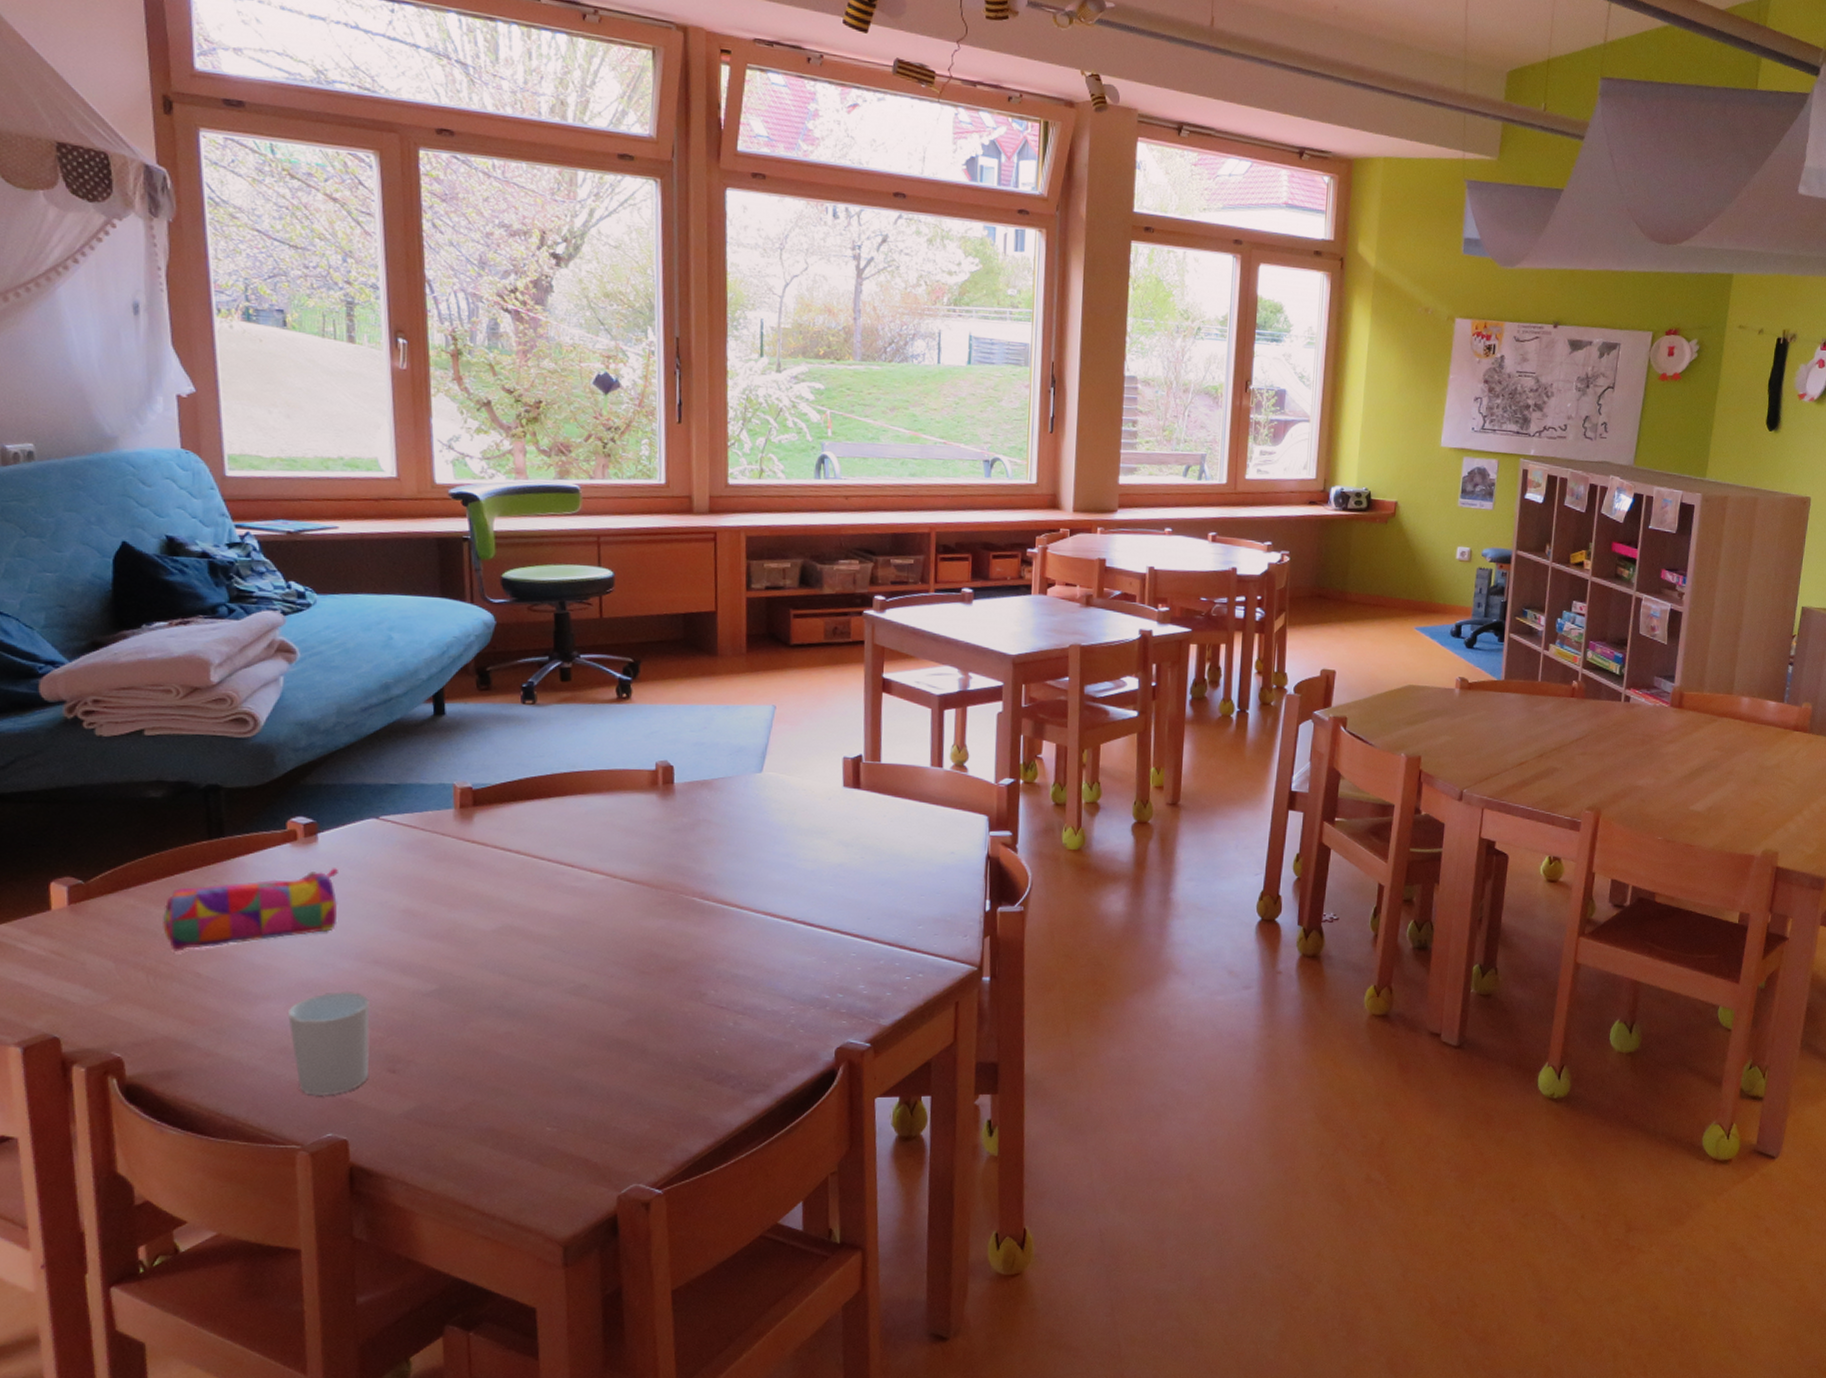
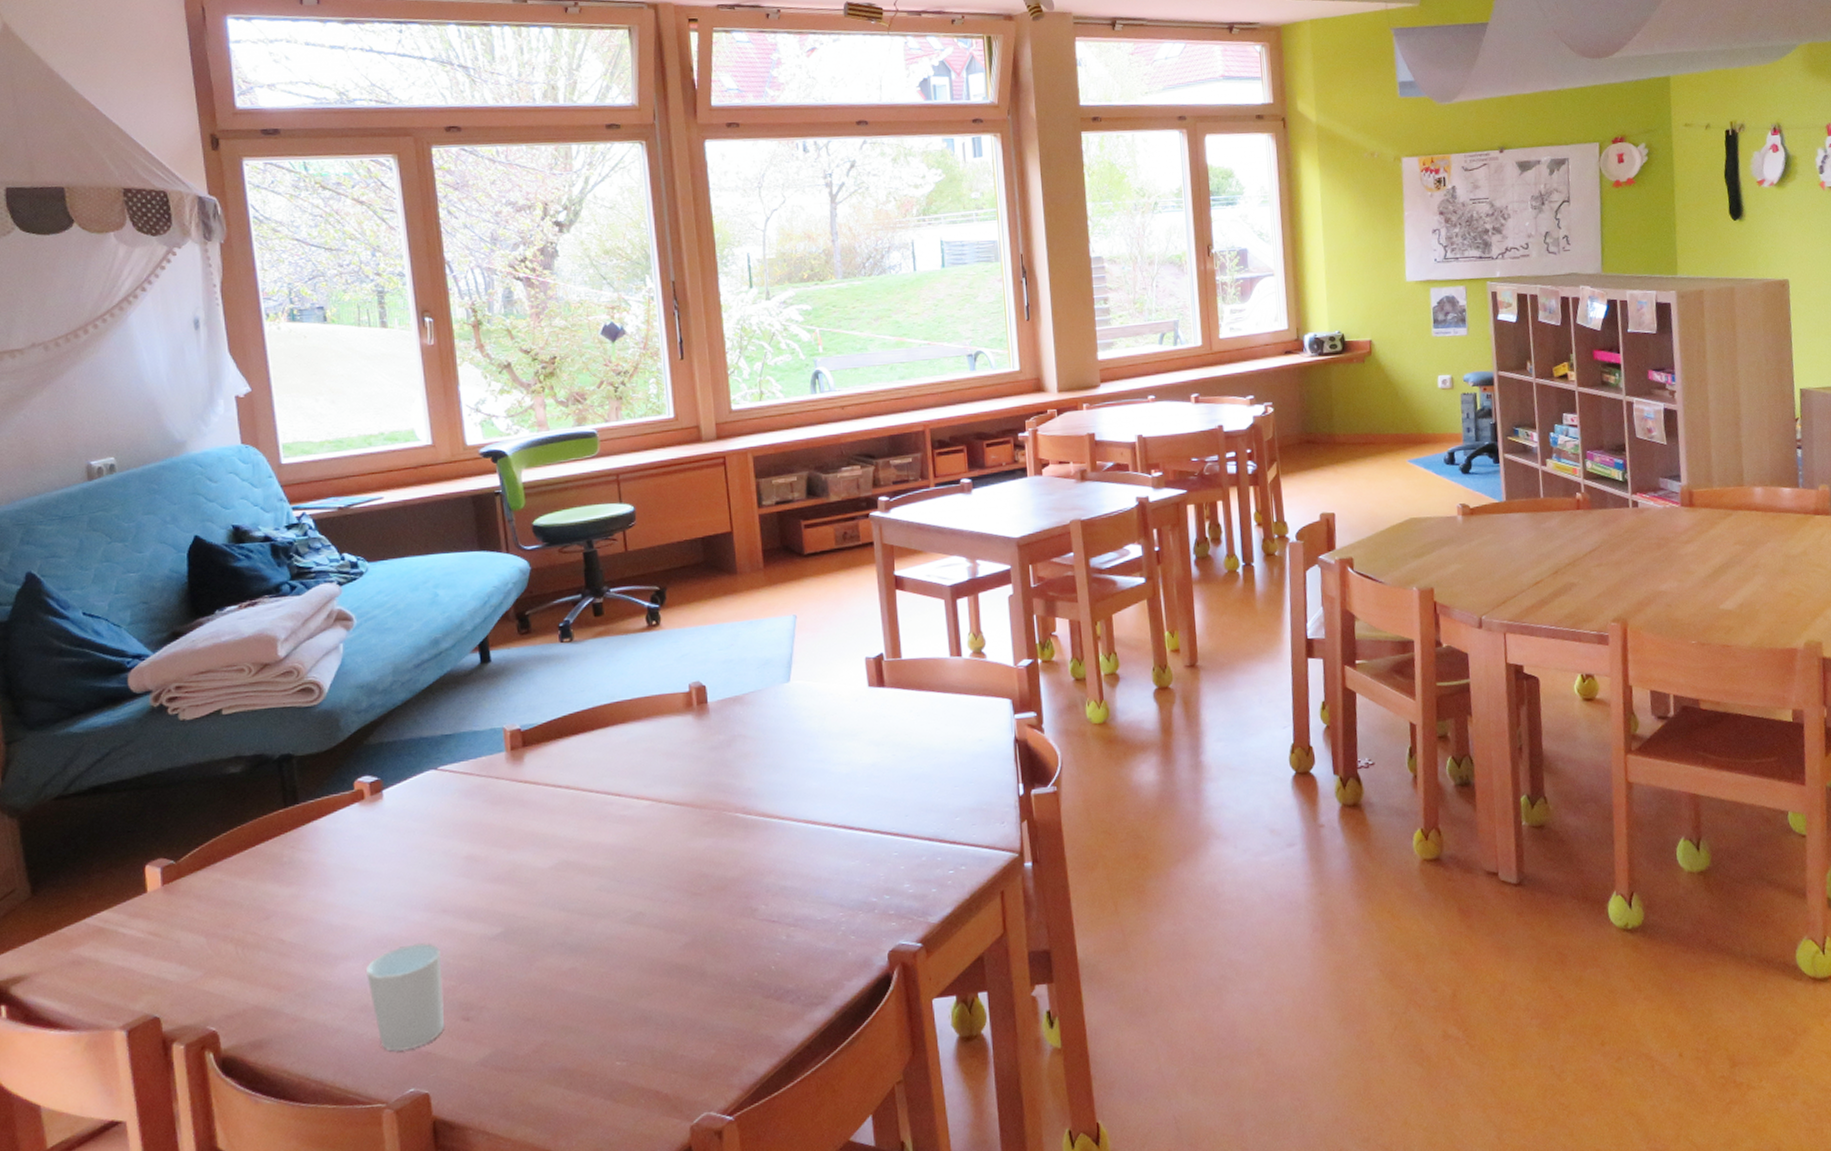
pencil case: present [163,868,338,953] -> none [247,822,406,922]

